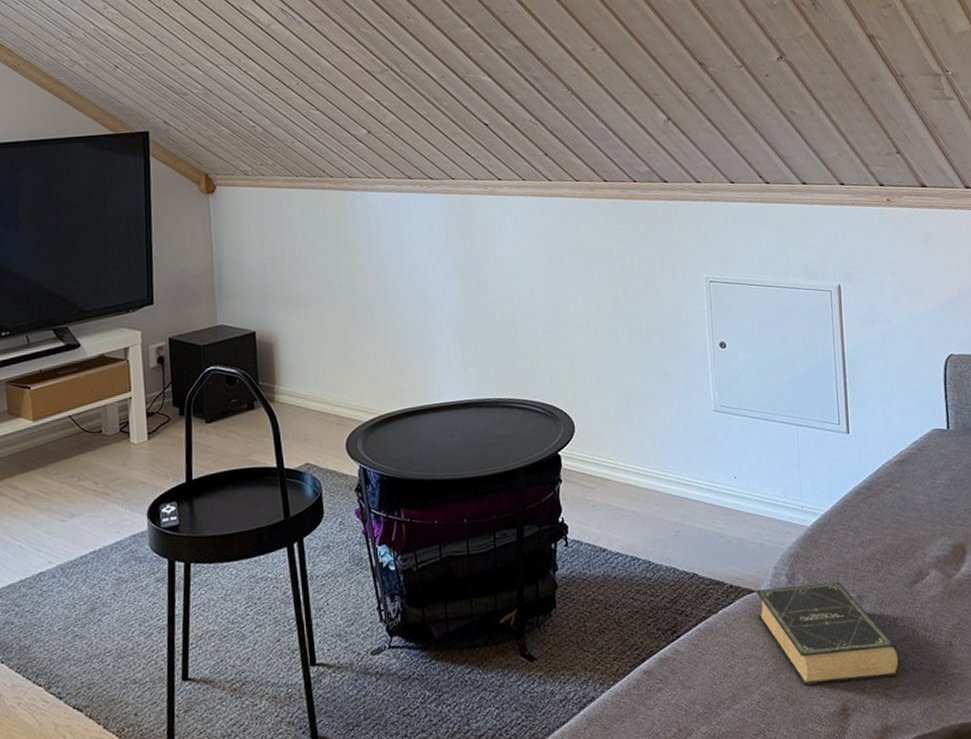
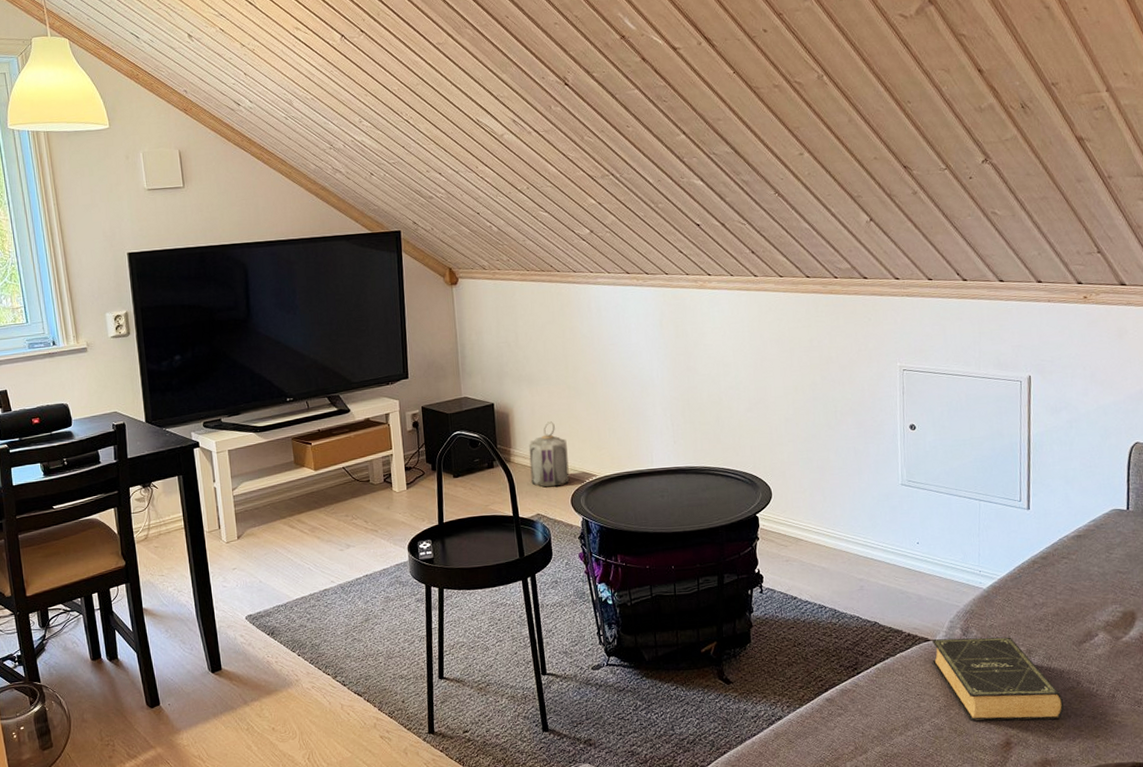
lantern: none [296,351,344,431] -> present [528,421,570,487]

